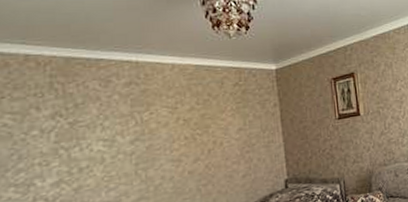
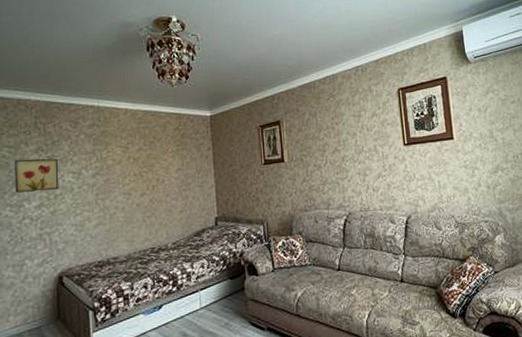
wall art: none [21,124,85,169] -> present [15,159,59,193]

